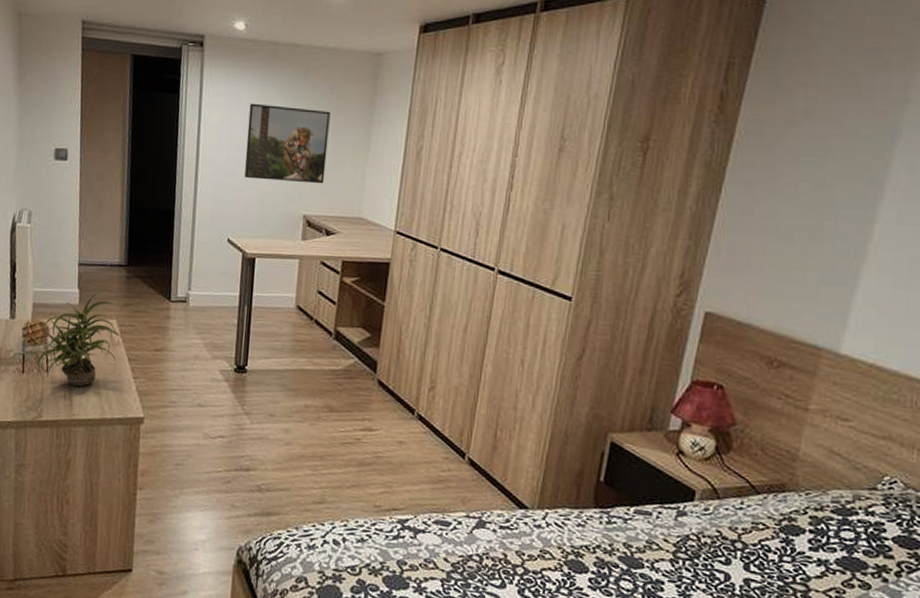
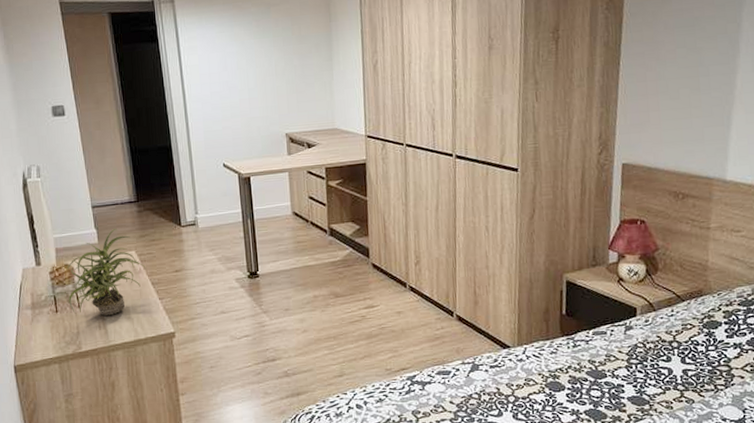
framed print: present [244,103,331,184] -> none [223,40,299,109]

